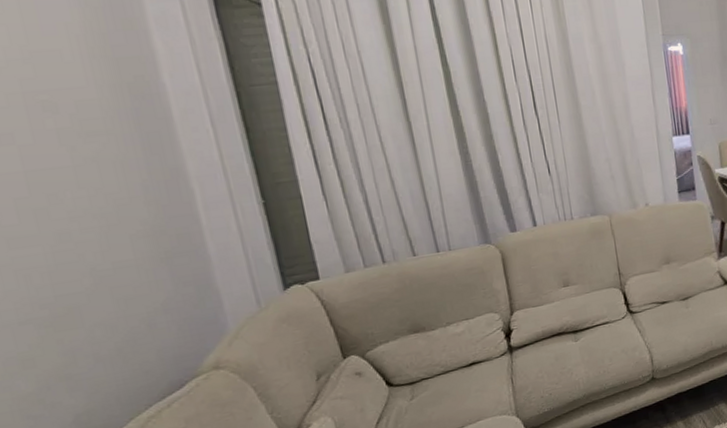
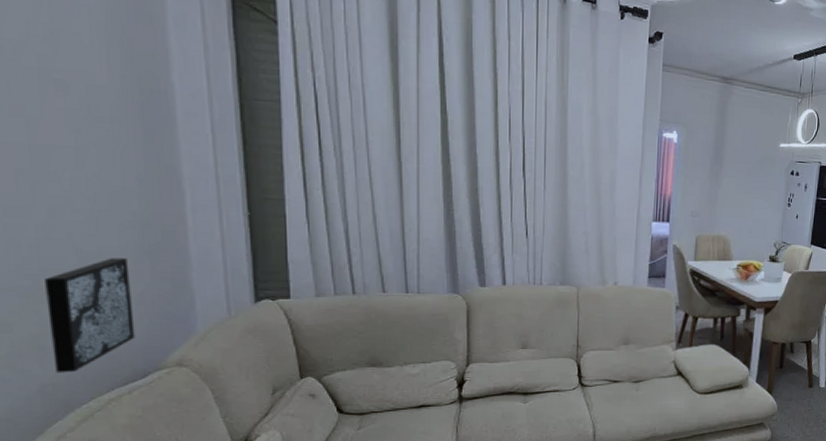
wall art: none [62,269,166,400] -> present [45,258,136,373]

